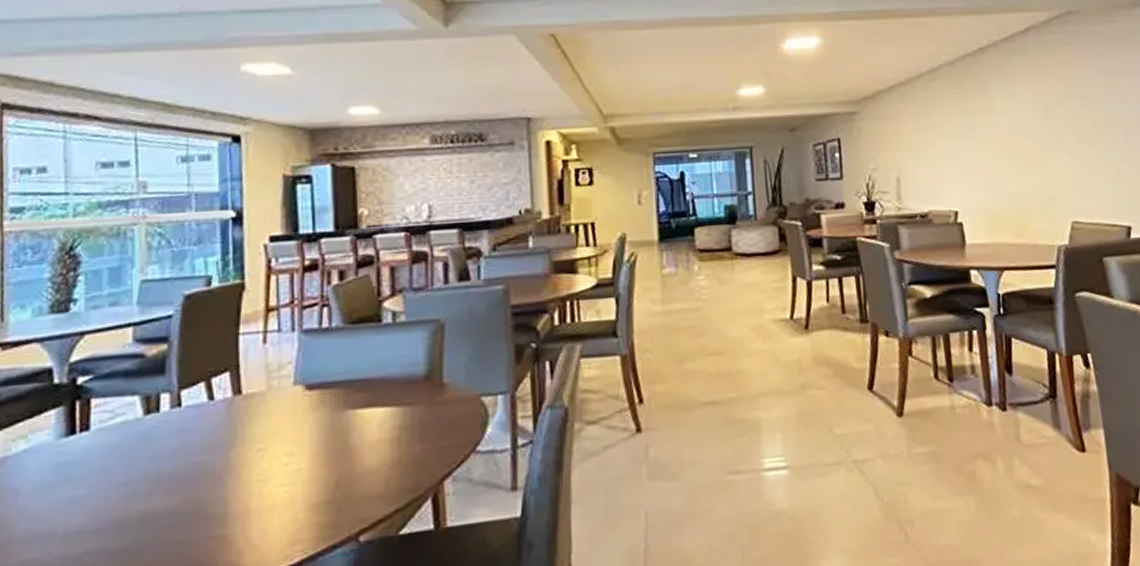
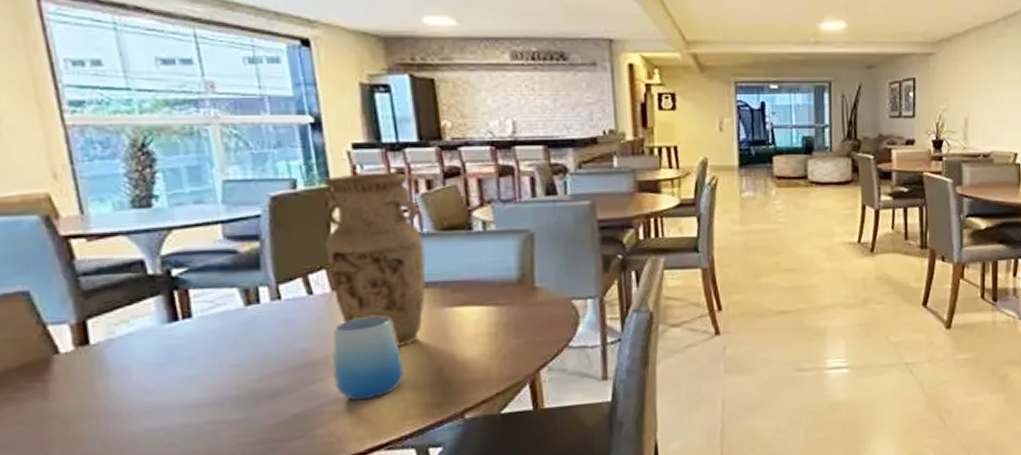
cup: none [224,422,298,523] -> present [332,316,404,401]
vase: none [232,264,331,456] -> present [323,173,426,346]

